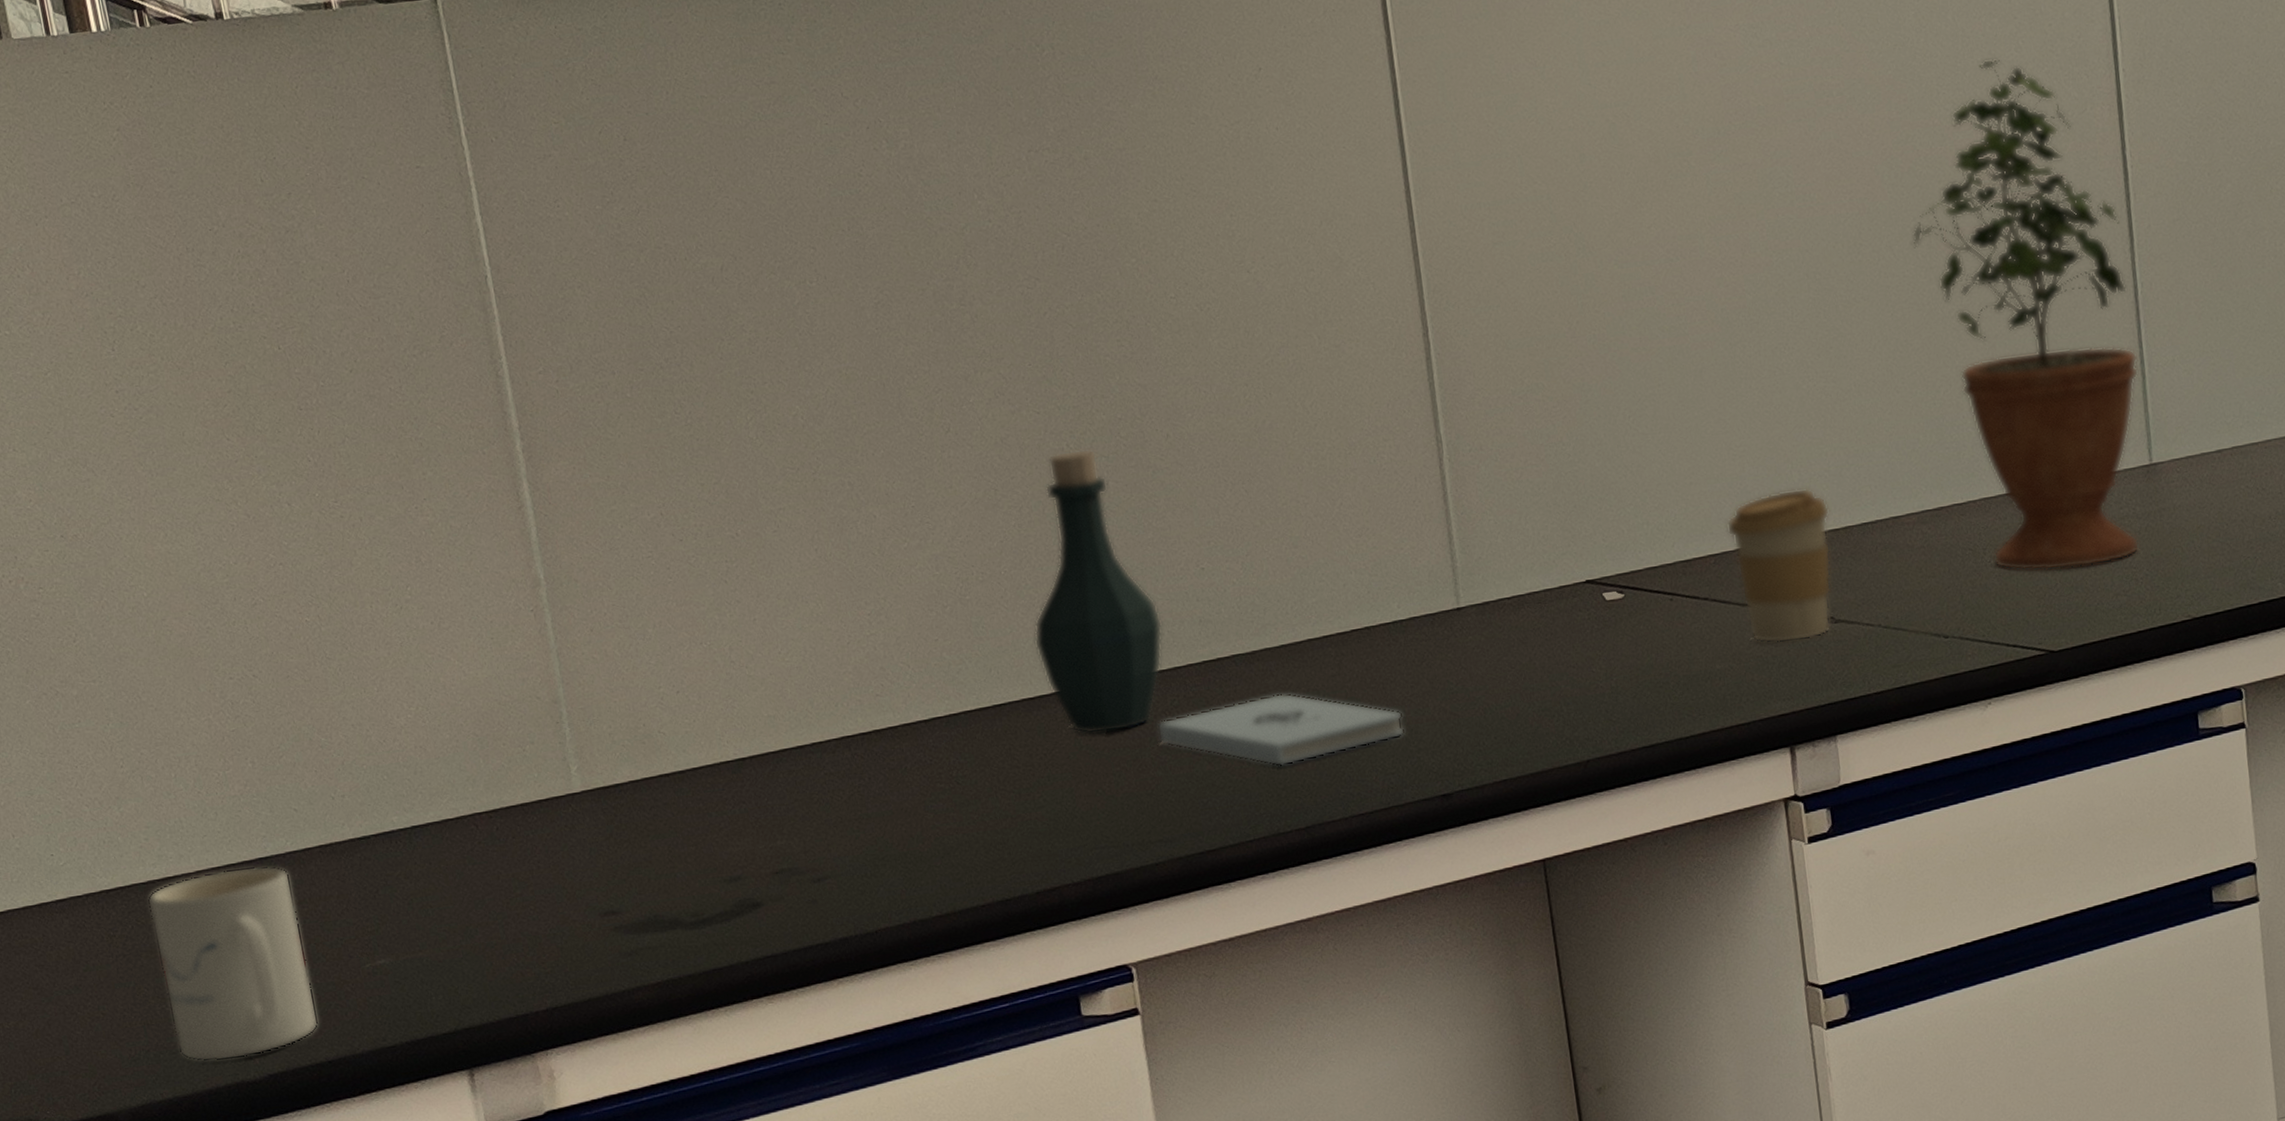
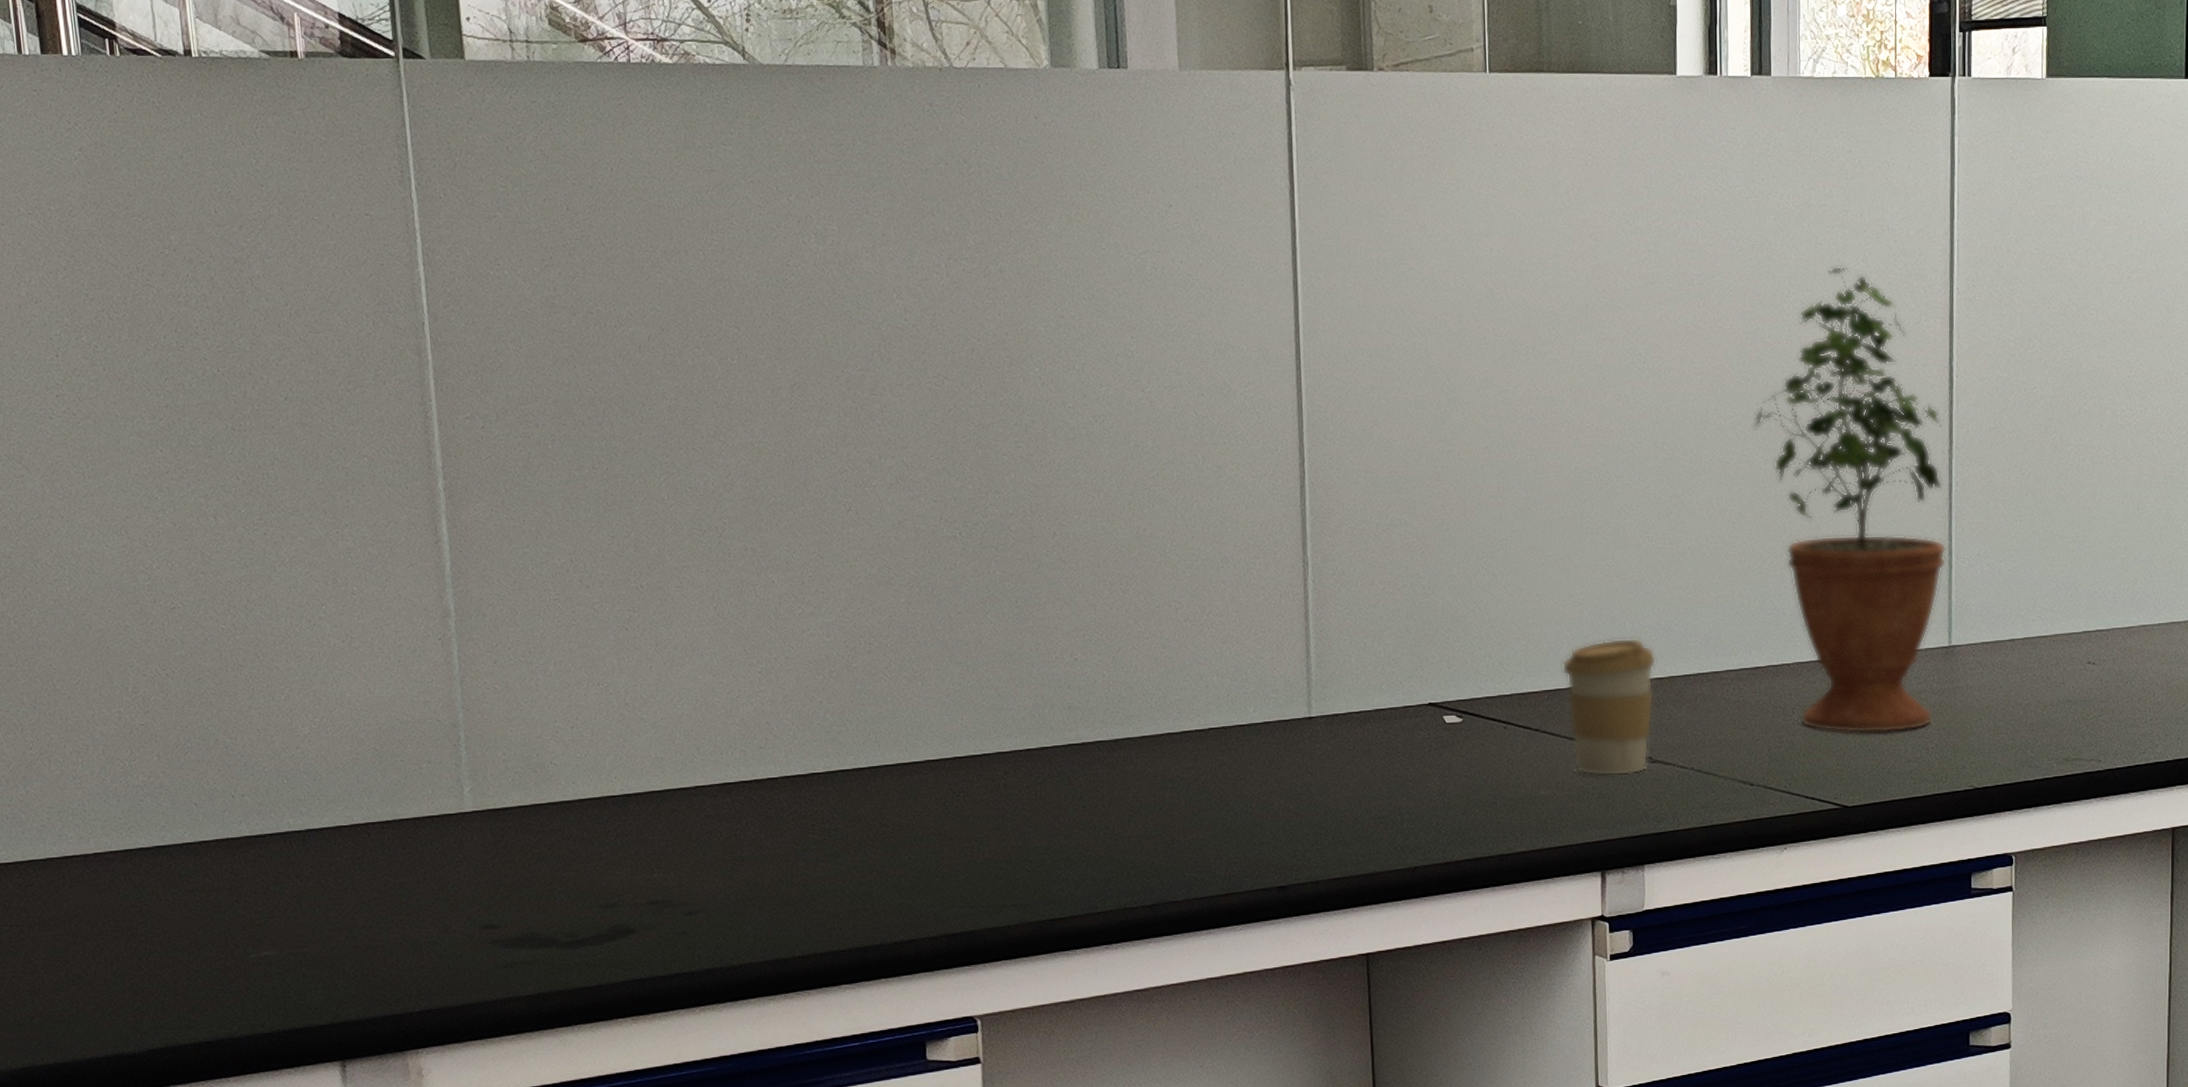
mug: present [147,865,319,1062] -> none [44,853,201,1033]
bottle: present [1034,448,1163,734] -> none [913,538,1035,802]
notepad: present [1157,693,1405,767] -> none [1020,780,1250,847]

